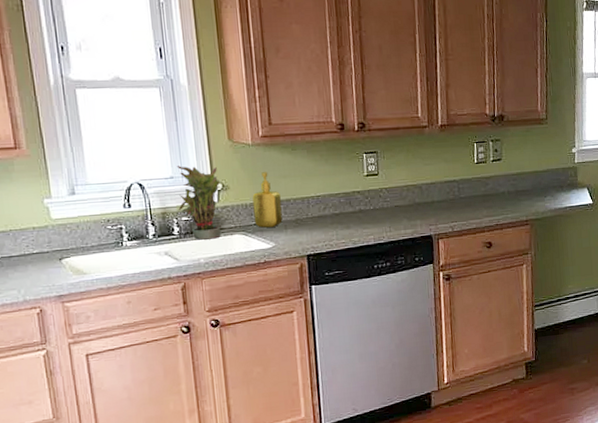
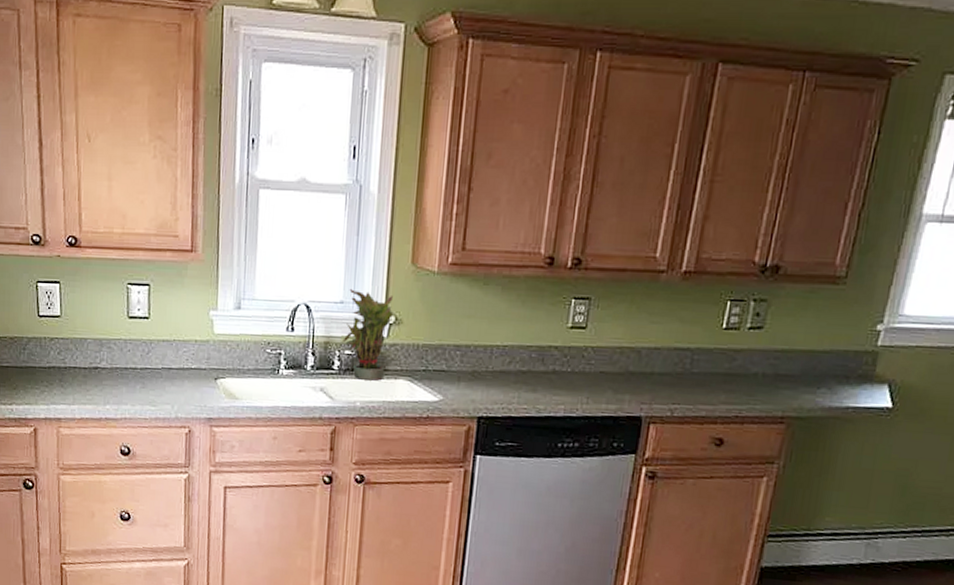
soap dispenser: present [252,172,283,228] -> none [424,308,460,377]

